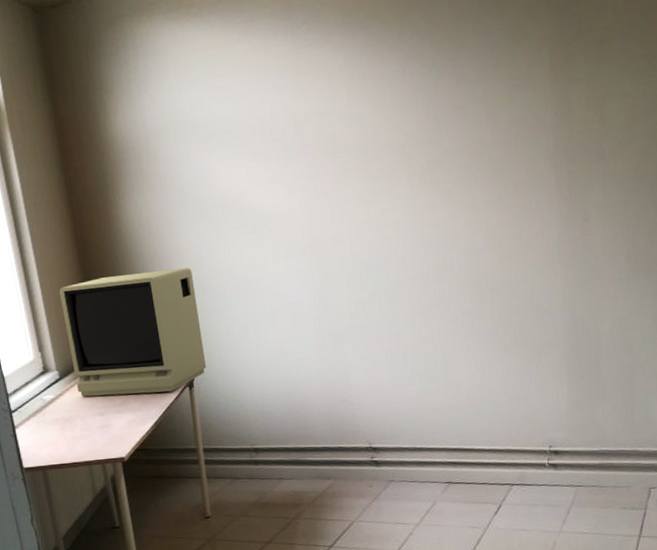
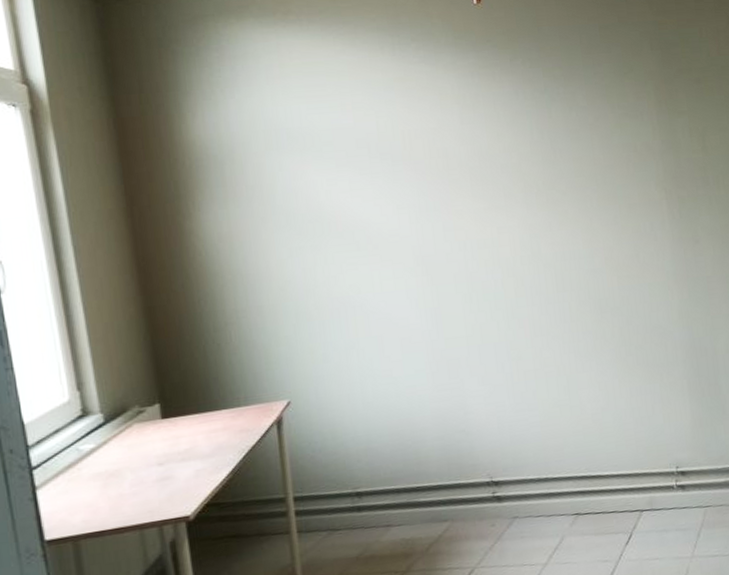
monitor: present [59,268,207,397] -> none [110,288,300,444]

